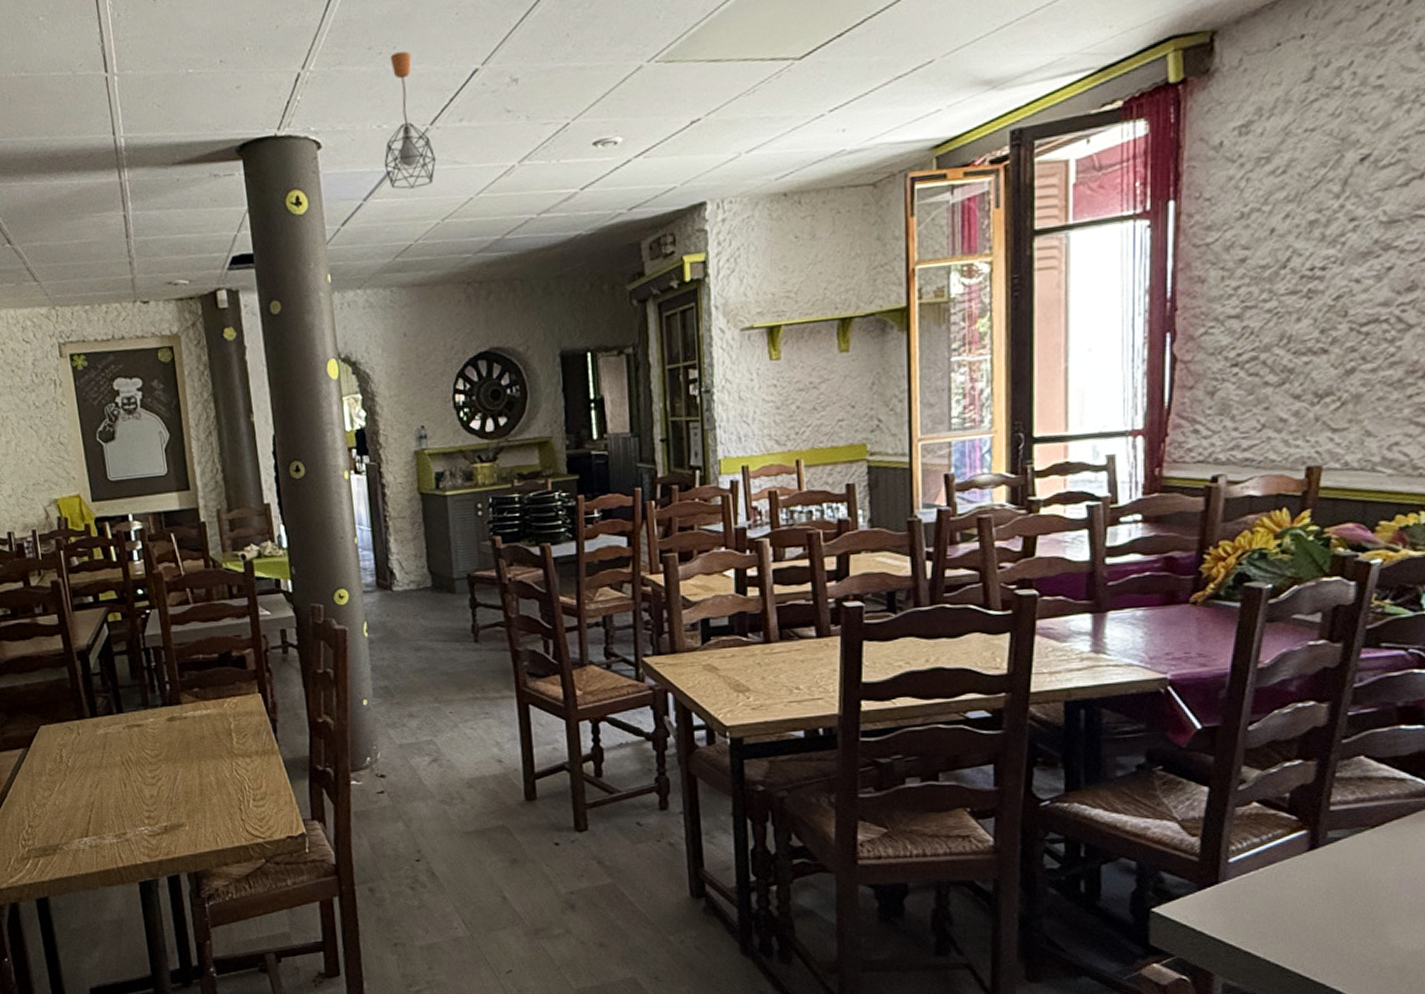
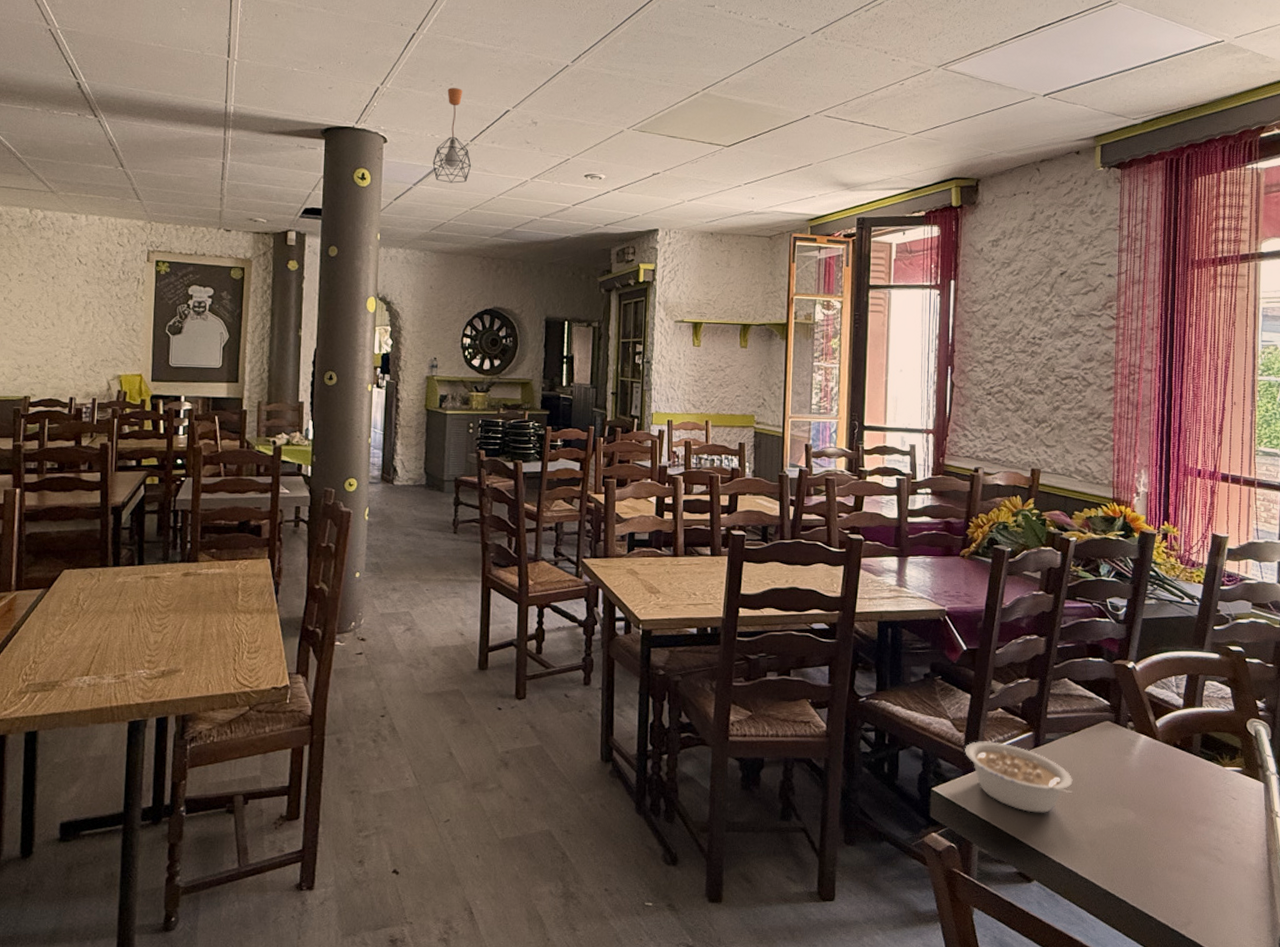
legume: none [1200,845,1371,934] -> present [965,741,1073,813]

